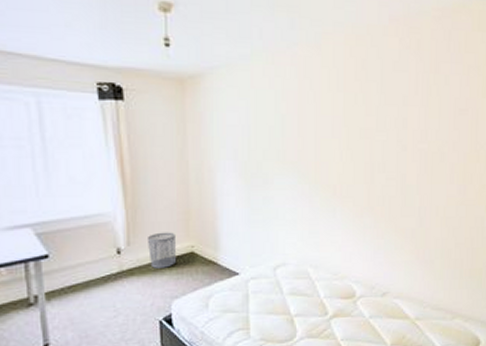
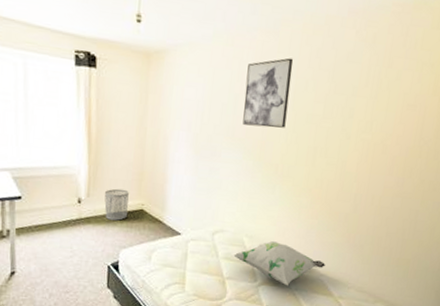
wall art: none [292,71,339,147] -> present [242,58,294,128]
decorative pillow: none [299,268,397,315] -> present [233,241,325,286]

